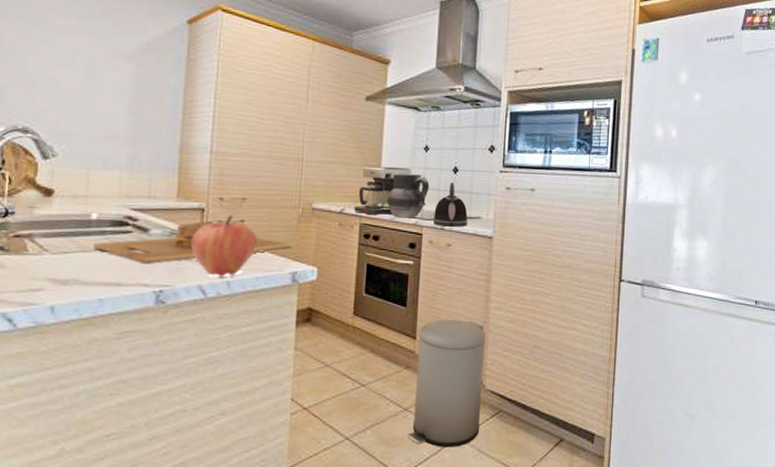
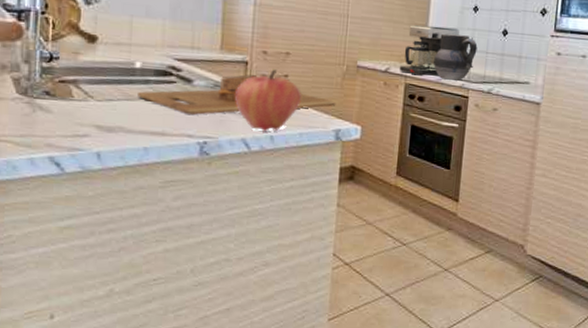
pedal bin: present [406,319,486,447] -> none [446,183,529,309]
kettle: present [432,182,469,227] -> none [479,44,517,92]

